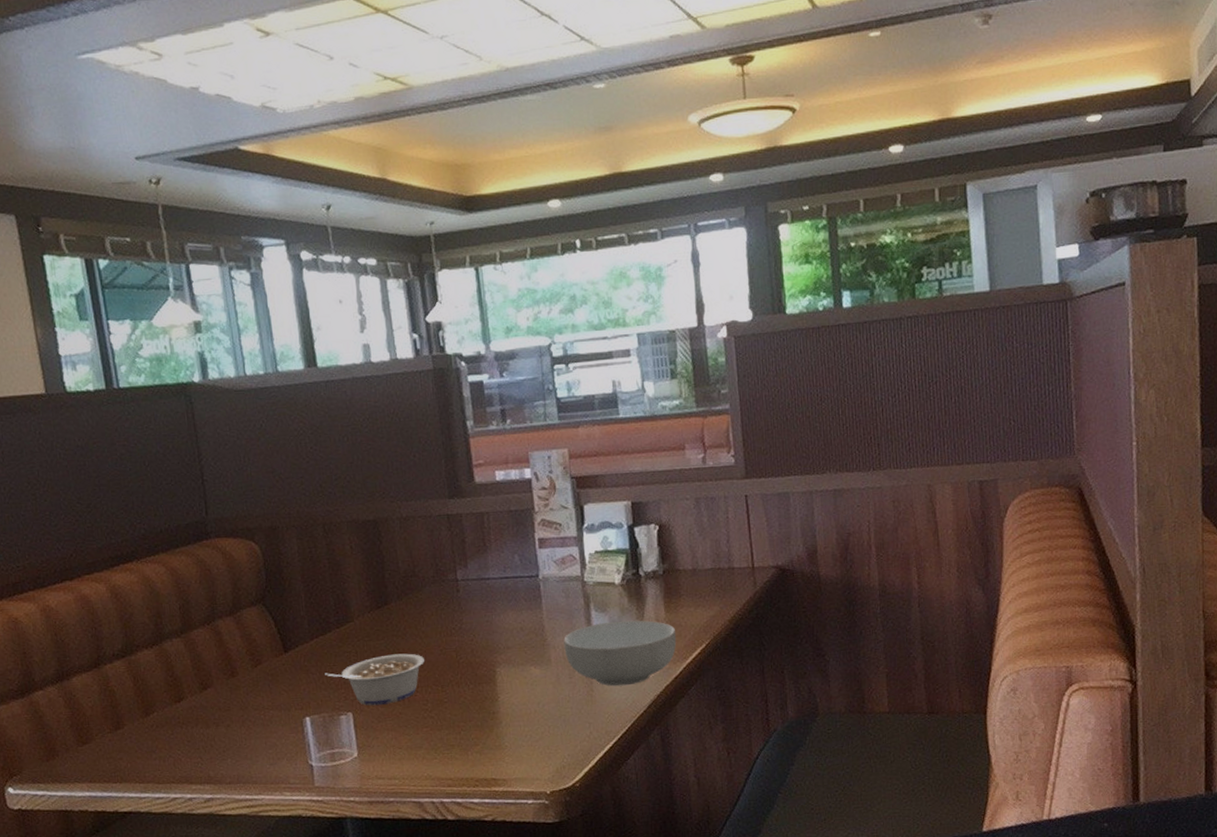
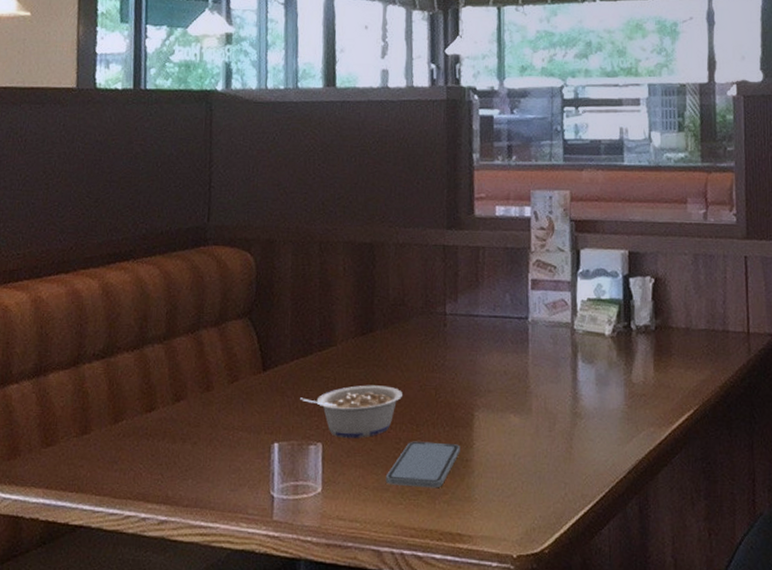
smartphone: none [417,699,487,743] -> present [385,441,461,488]
cereal bowl: present [564,620,677,687] -> none [546,375,664,446]

